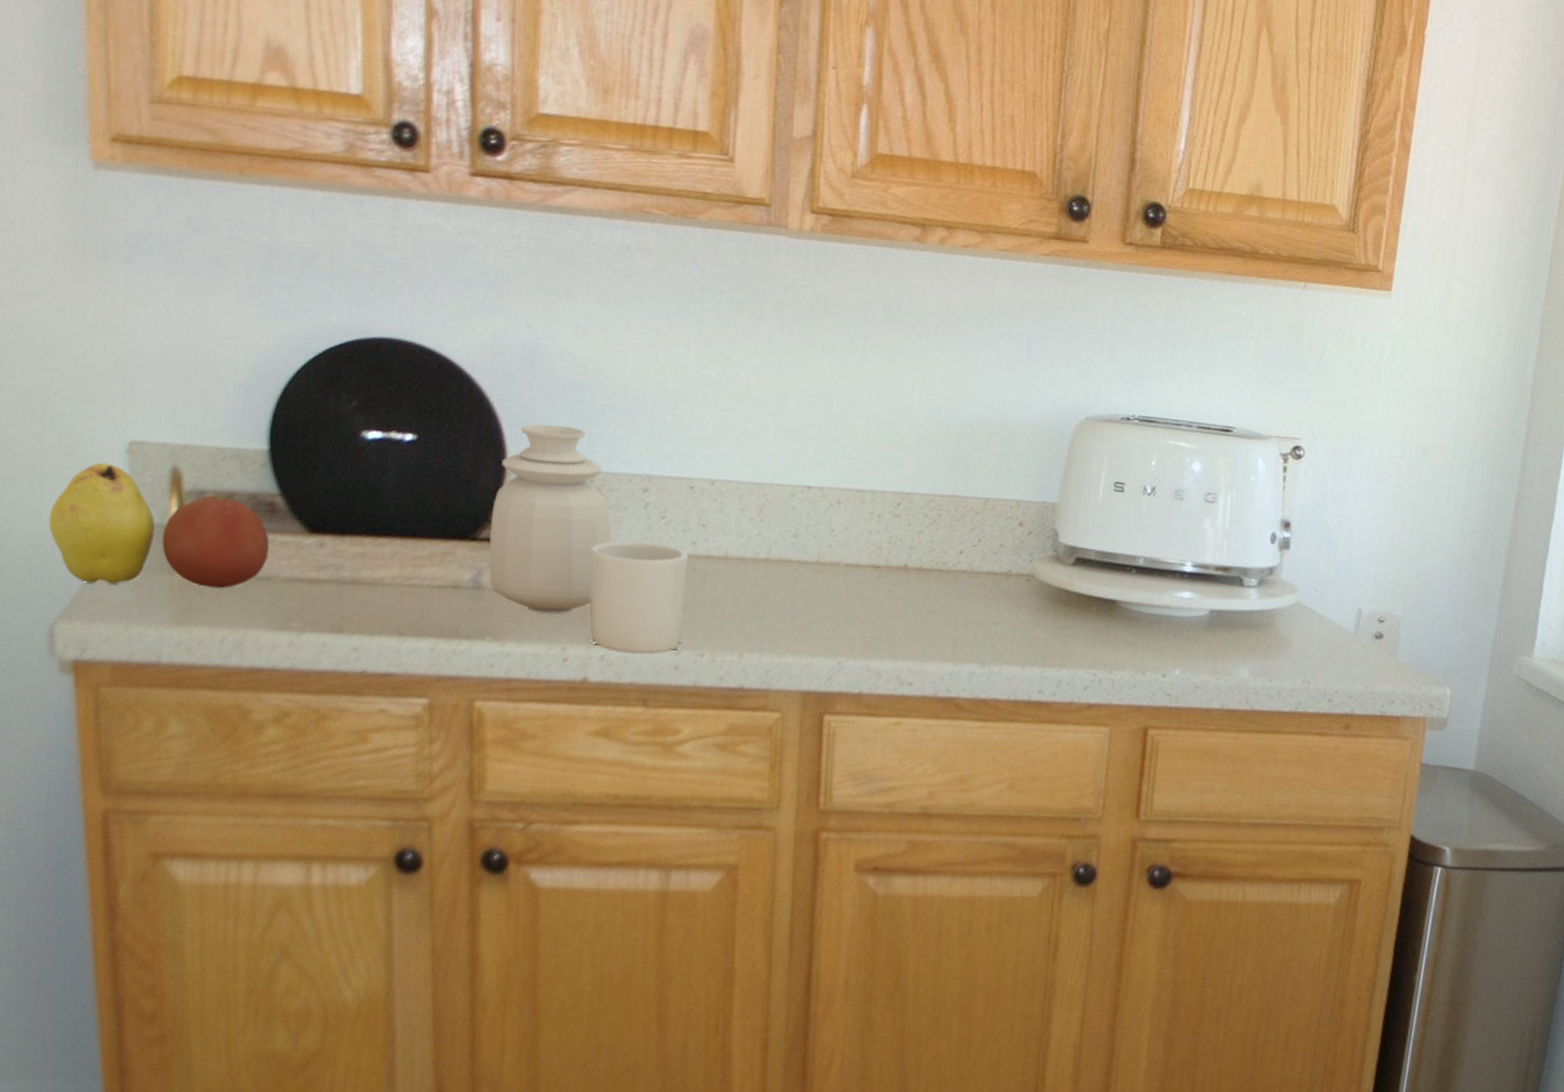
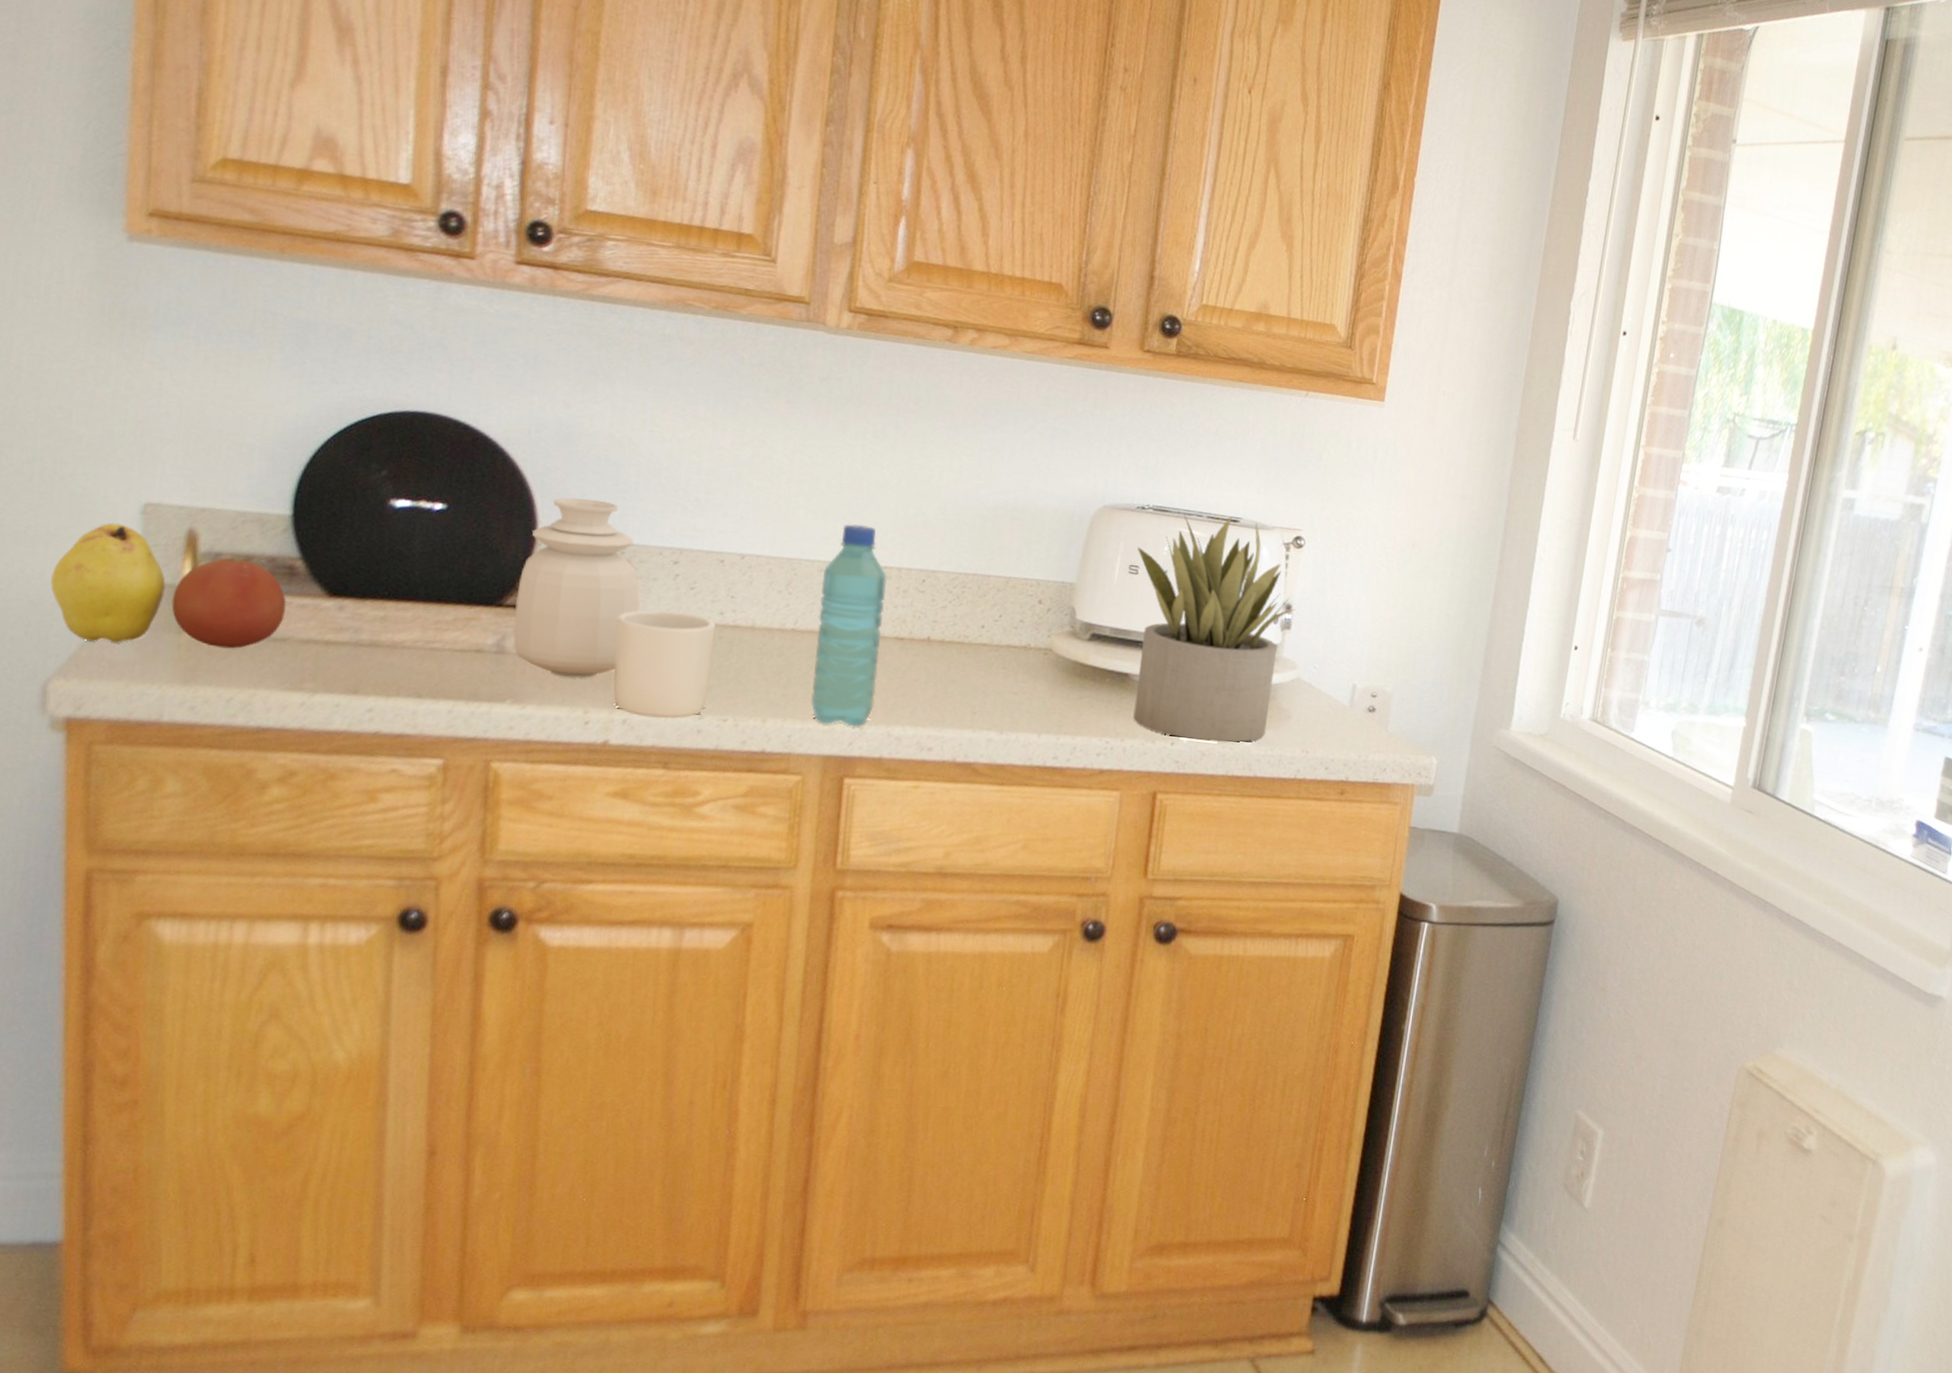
water bottle: none [786,444,862,660] -> present [810,524,888,726]
succulent plant: none [1121,425,1294,674] -> present [1133,514,1295,743]

